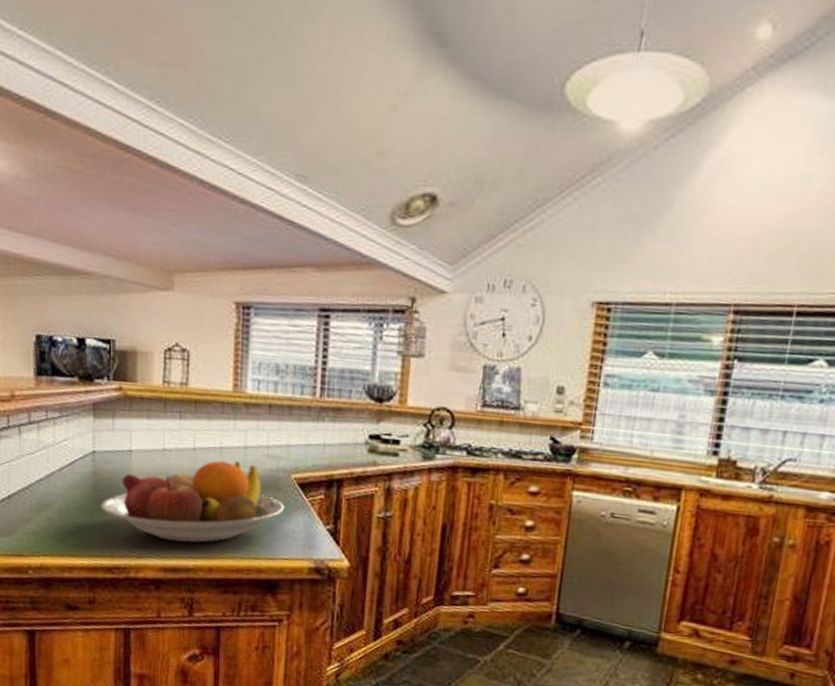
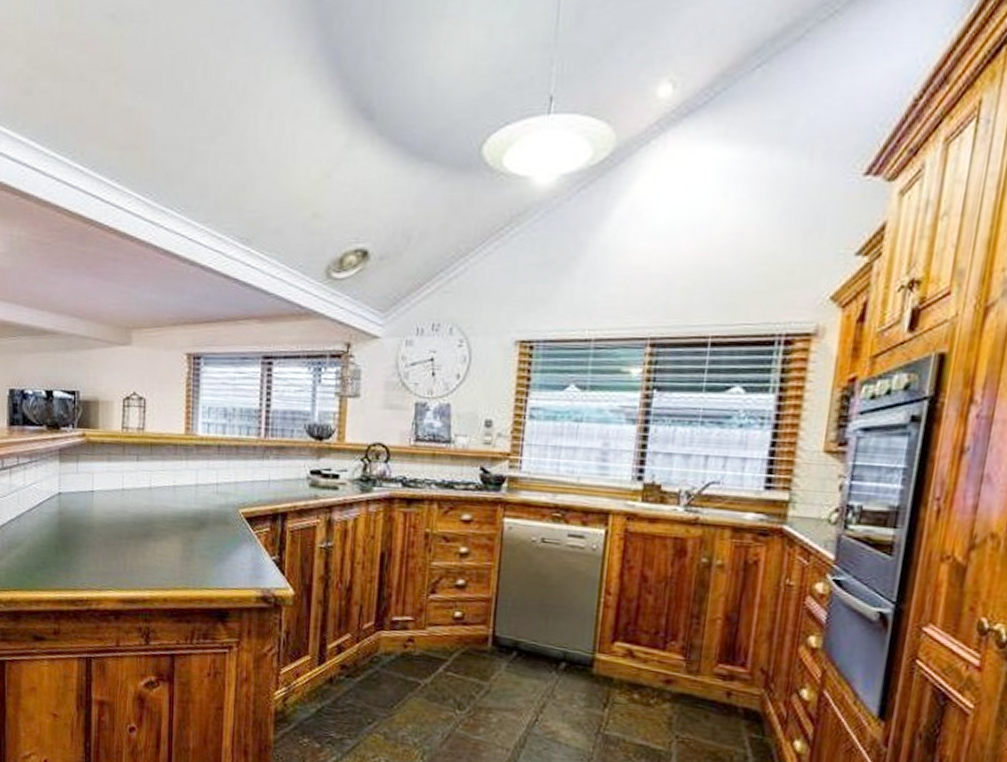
fruit bowl: present [101,460,285,543] -> none [66,498,233,576]

